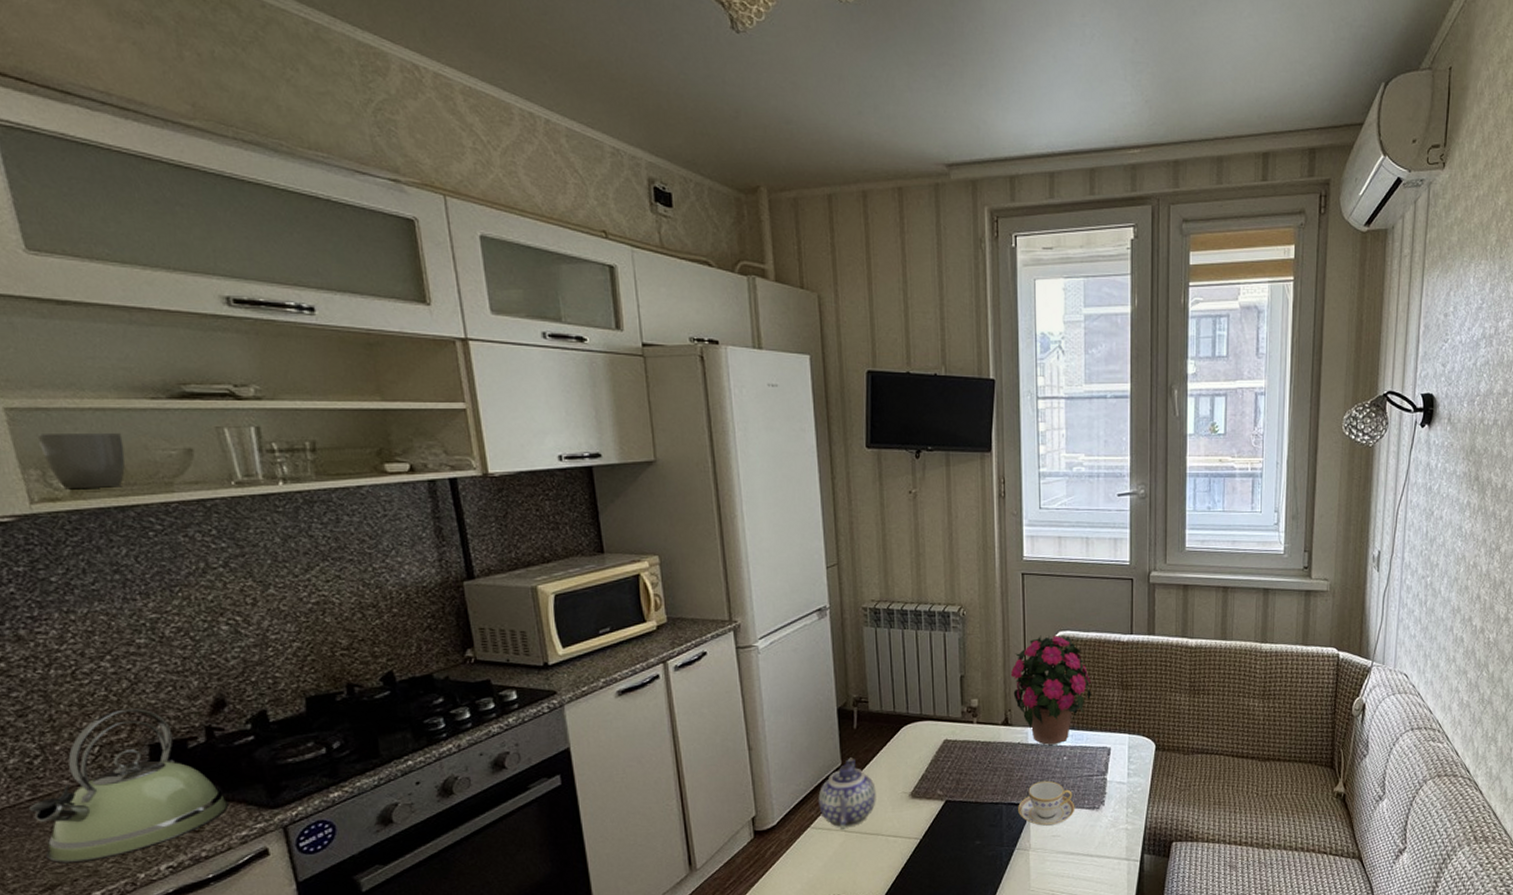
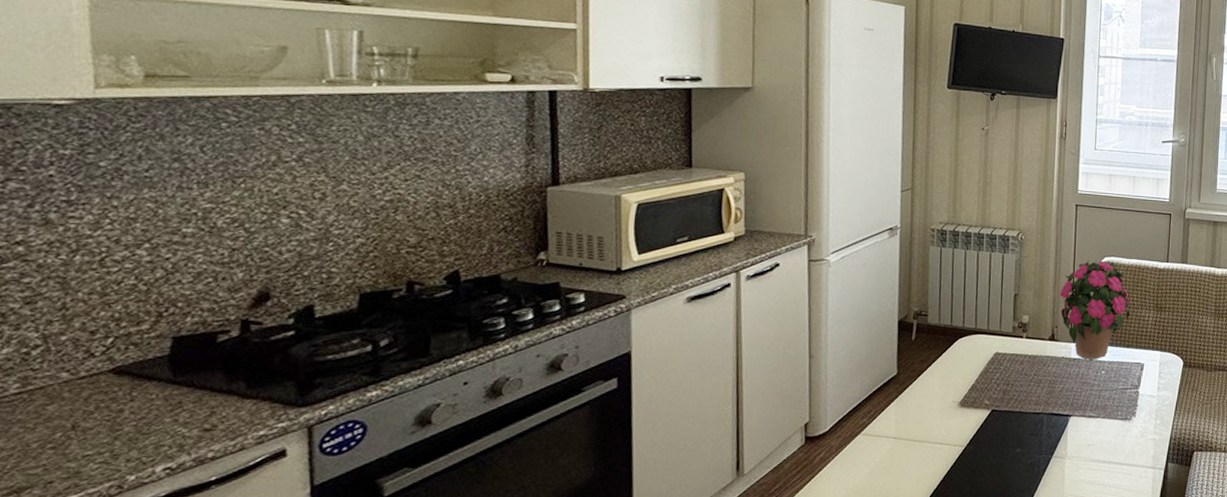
kettle: present [29,708,229,864] -> none [13,299,251,464]
cup: present [37,433,126,488] -> none [119,22,214,78]
teapot: present [818,757,876,831] -> none [871,367,927,437]
teacup: present [1018,780,1075,826] -> none [1058,392,1110,435]

